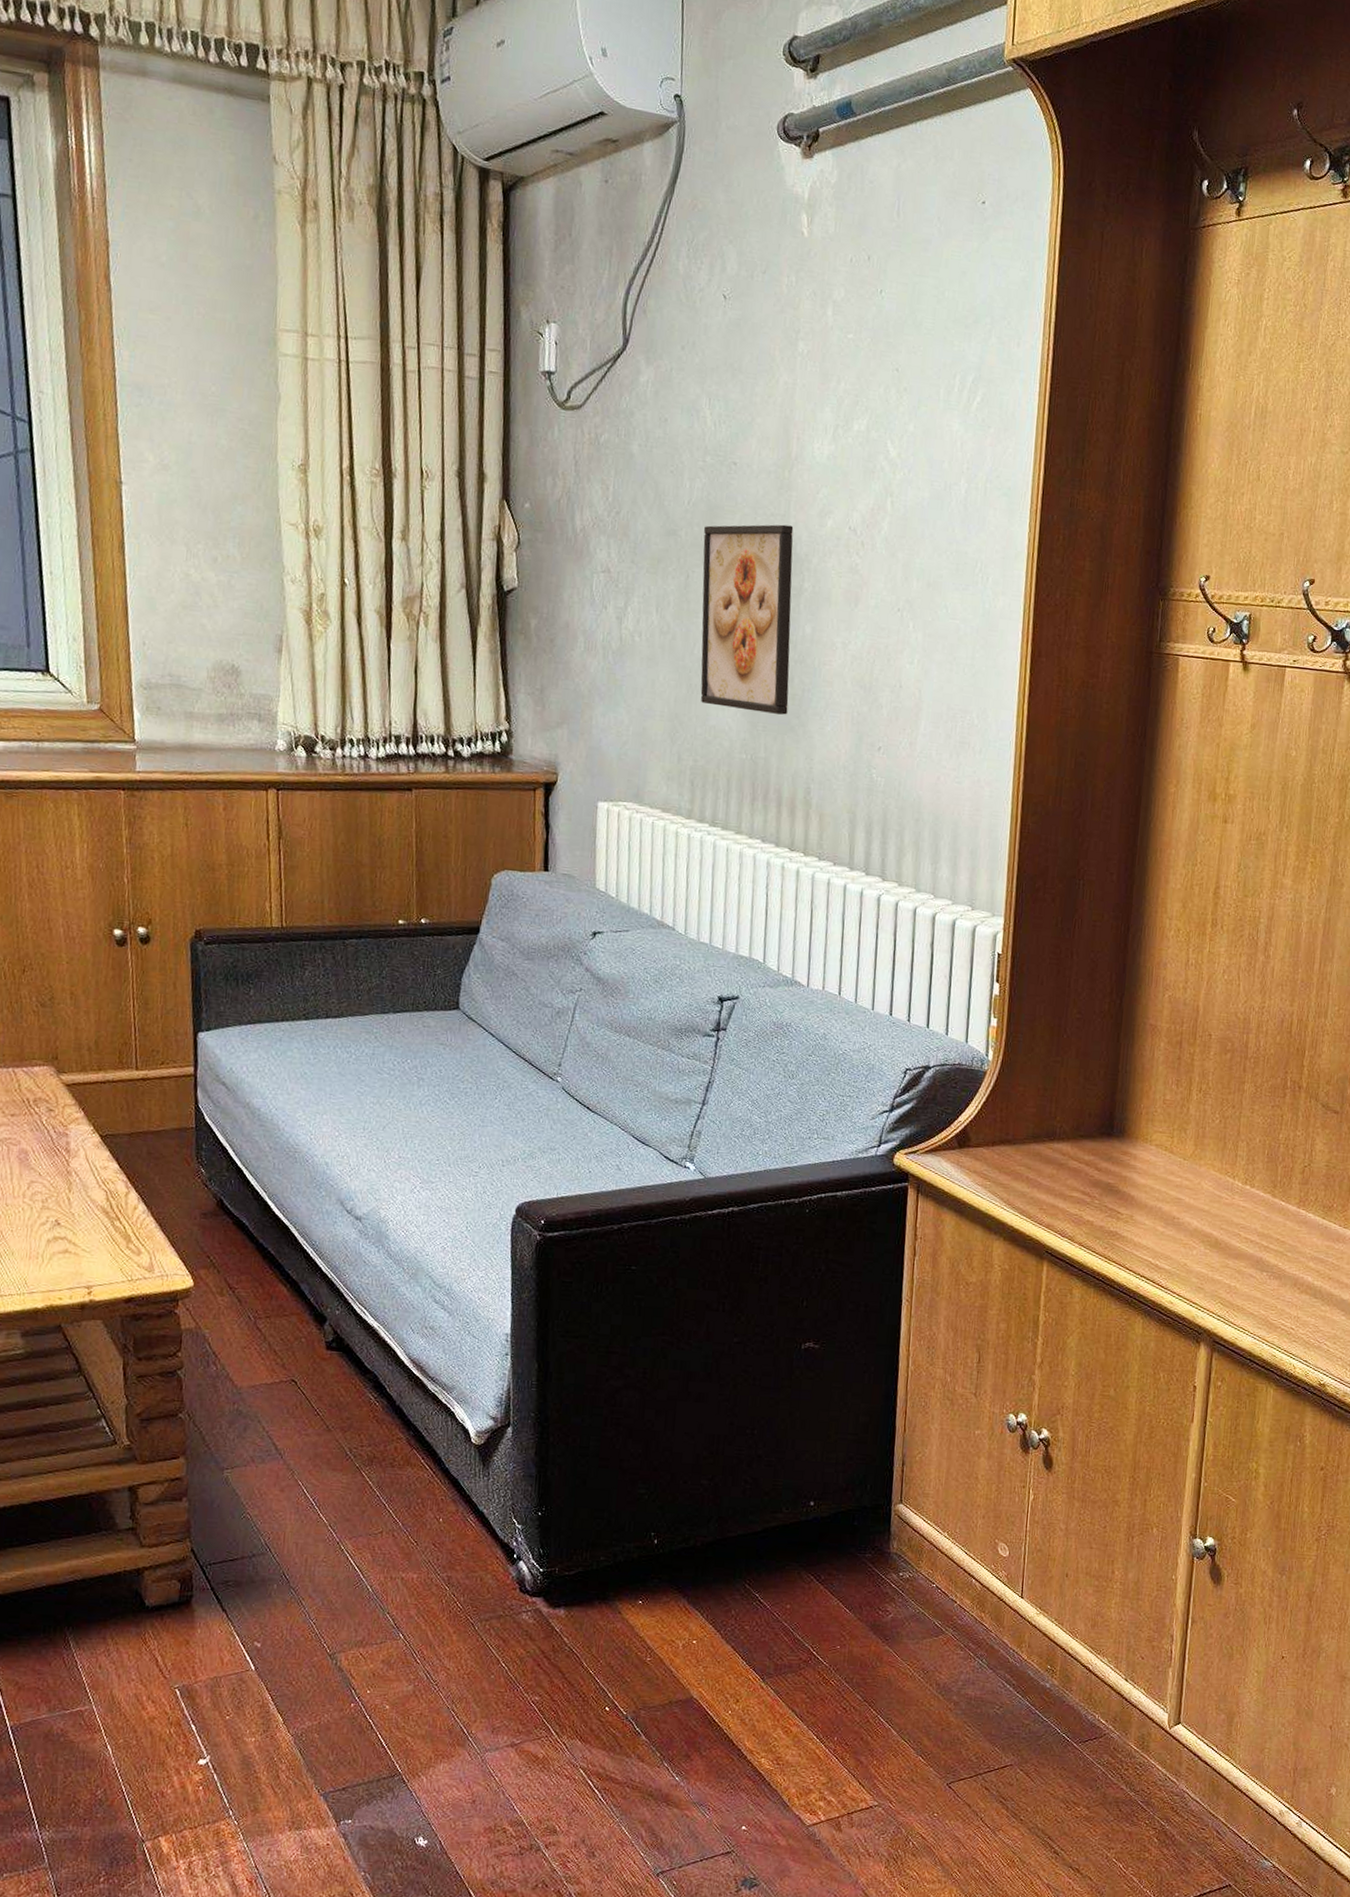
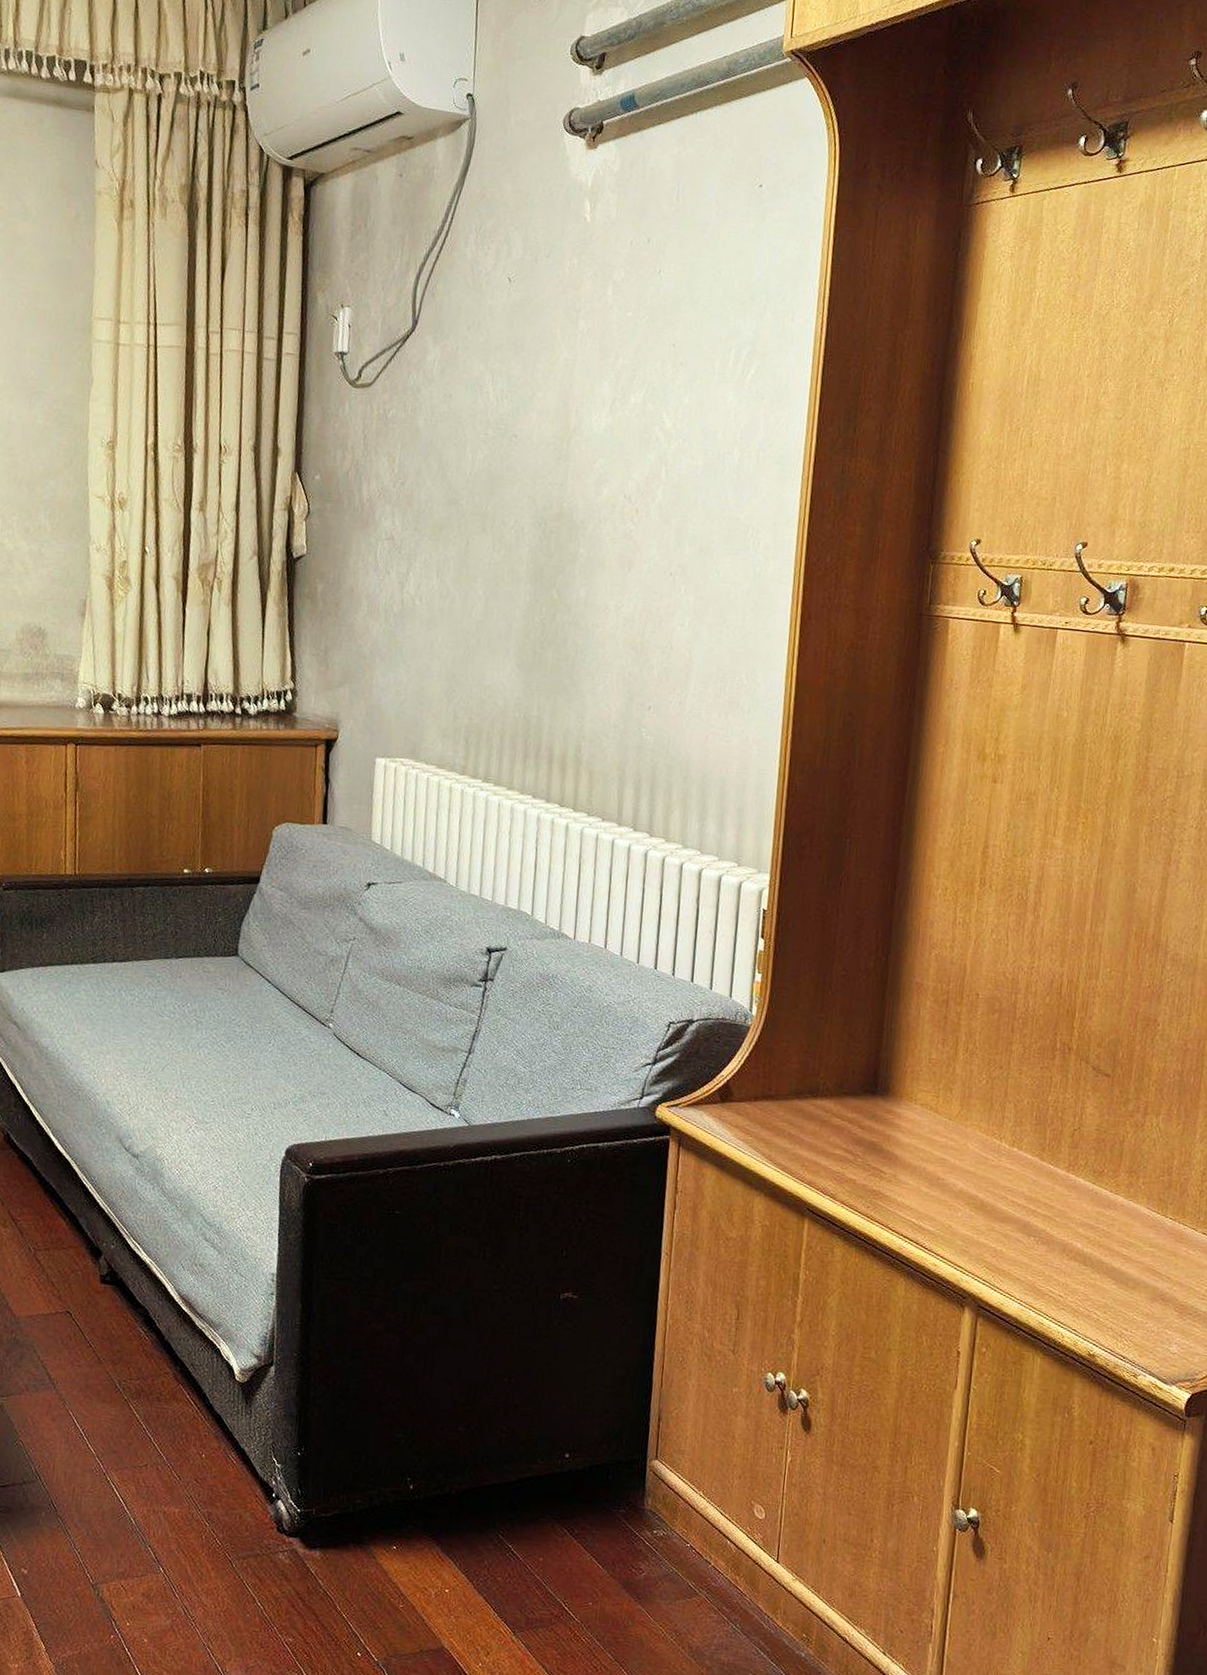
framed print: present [700,524,794,715] -> none [477,493,571,675]

